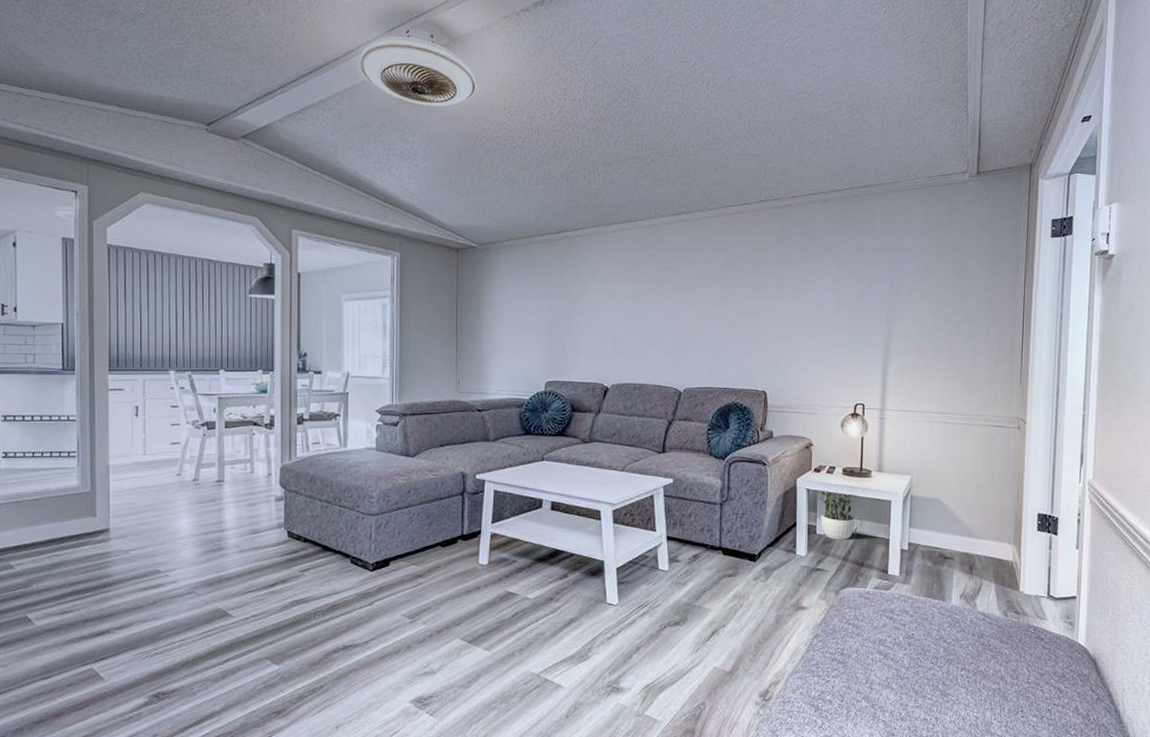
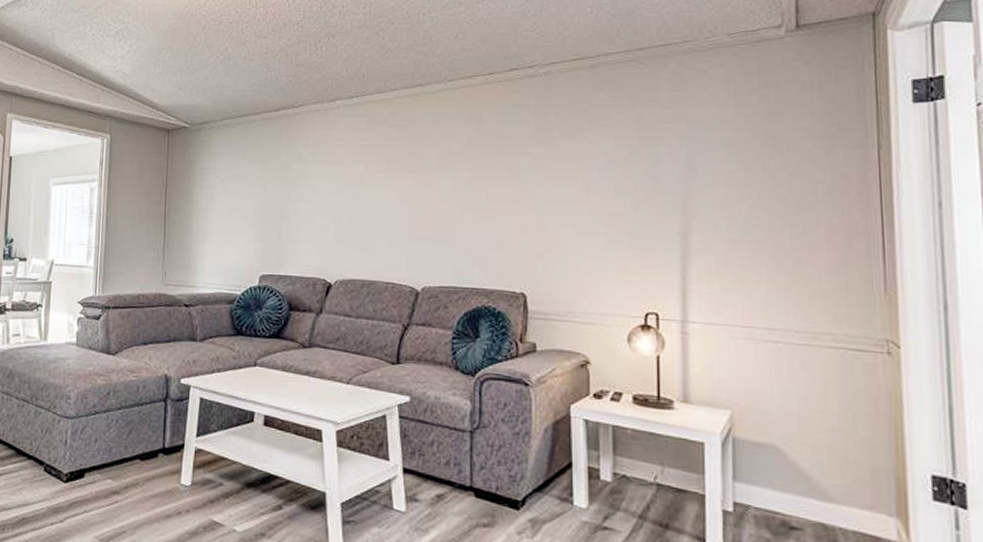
potted plant: present [818,490,855,540] -> none [600,422,654,491]

